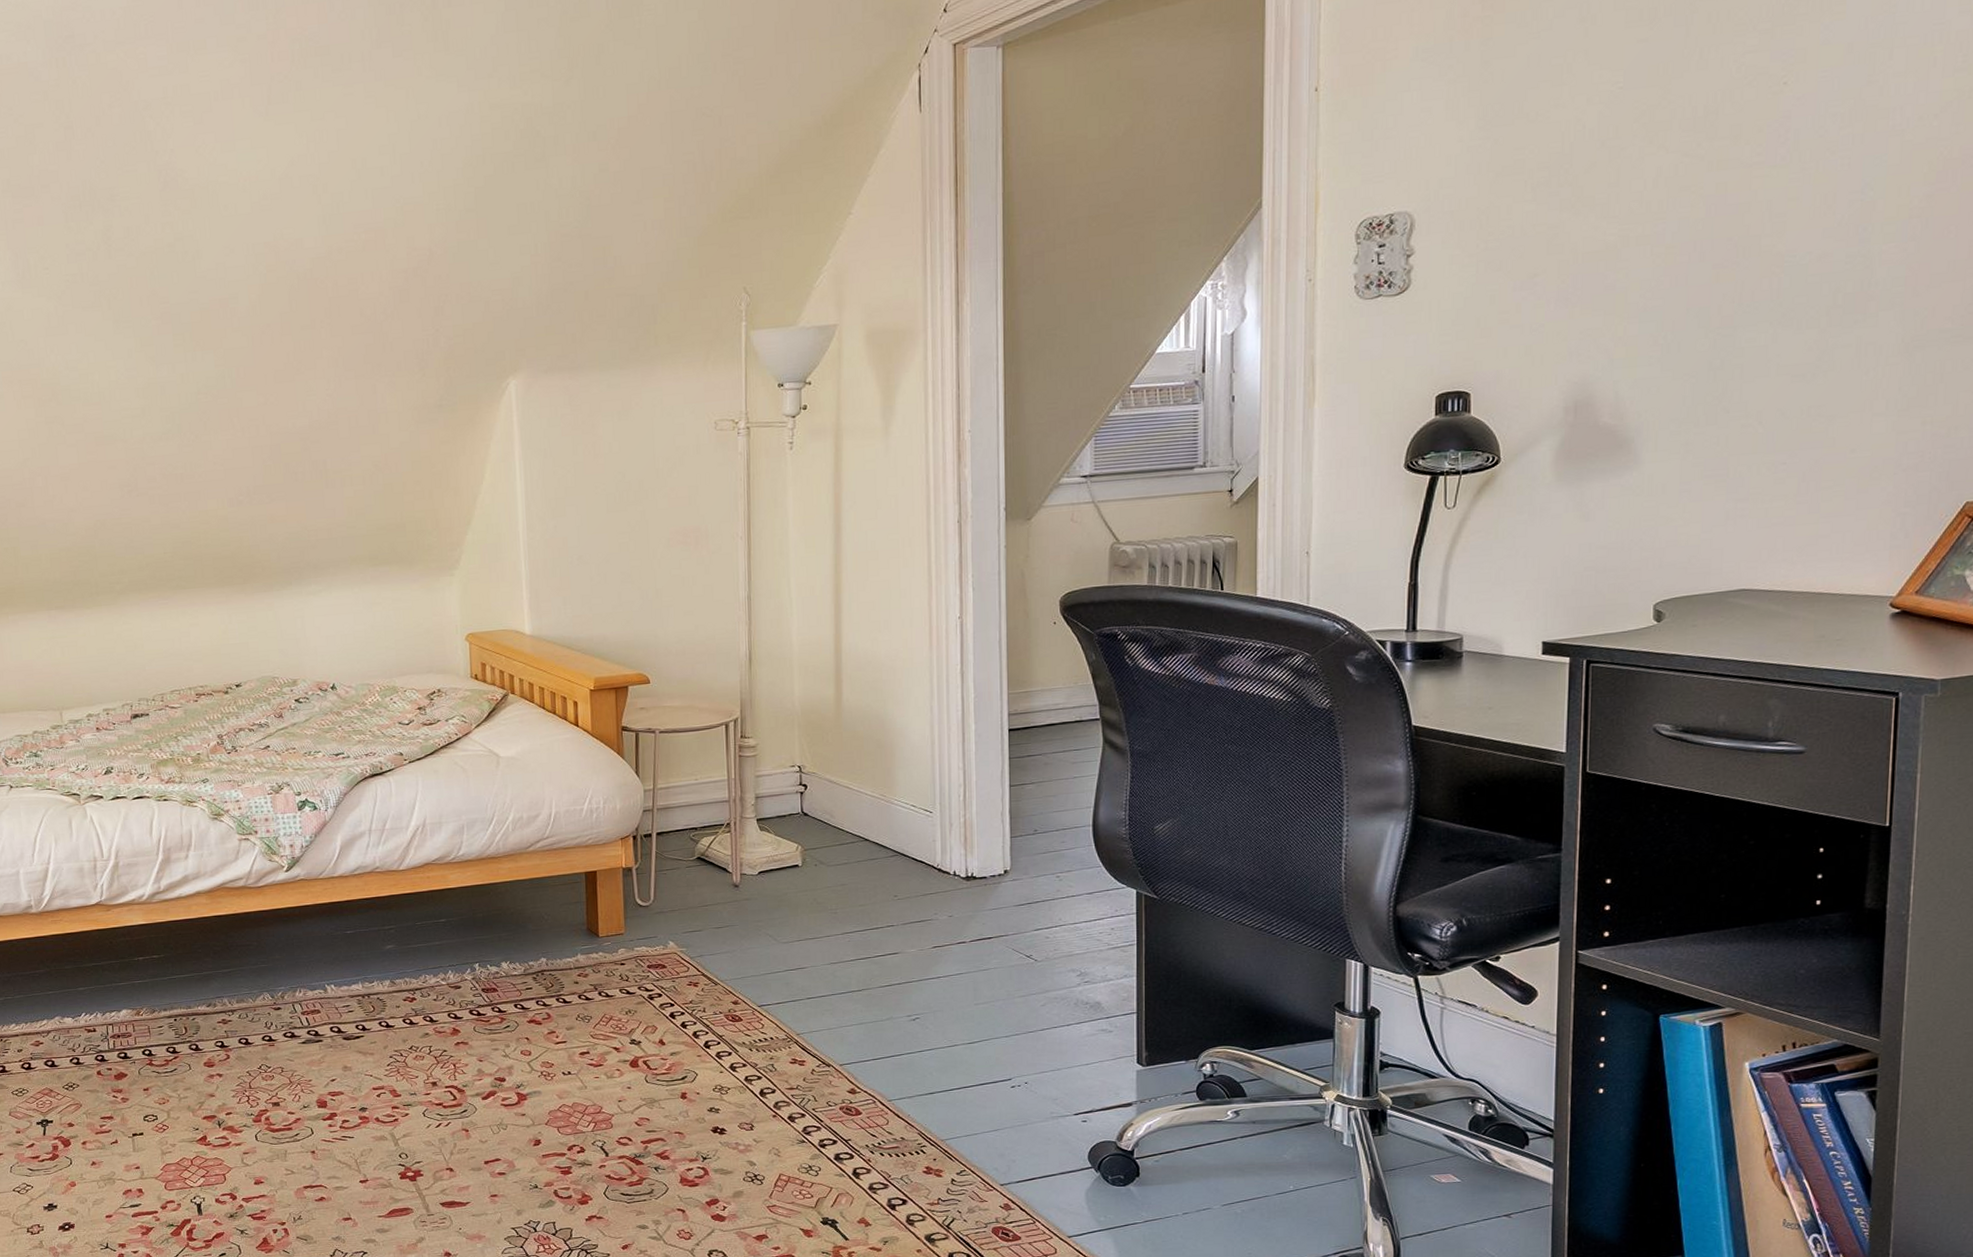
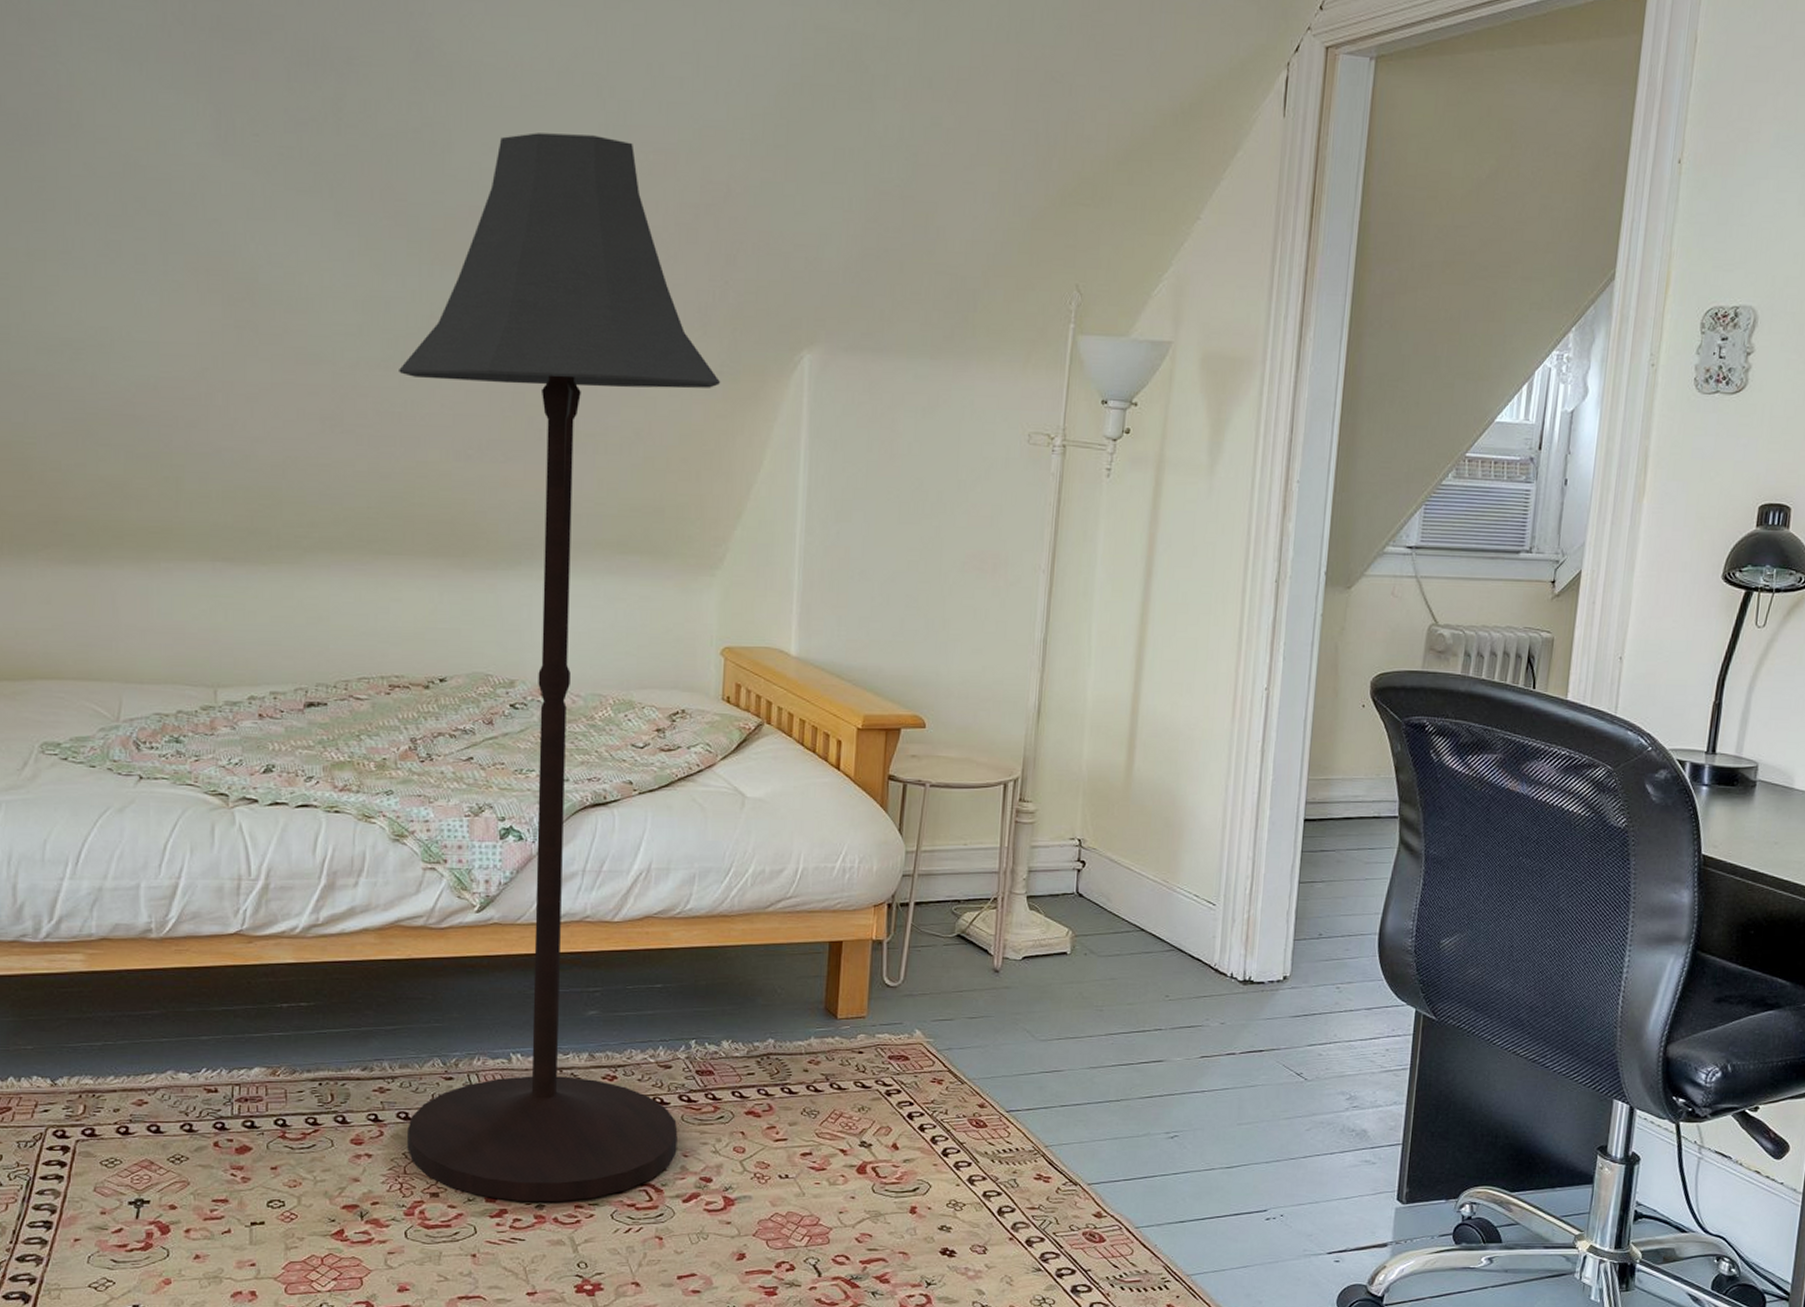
floor lamp: none [177,225,473,1106] -> present [399,133,721,1202]

